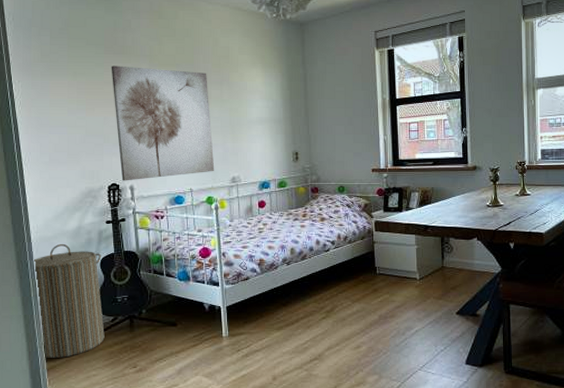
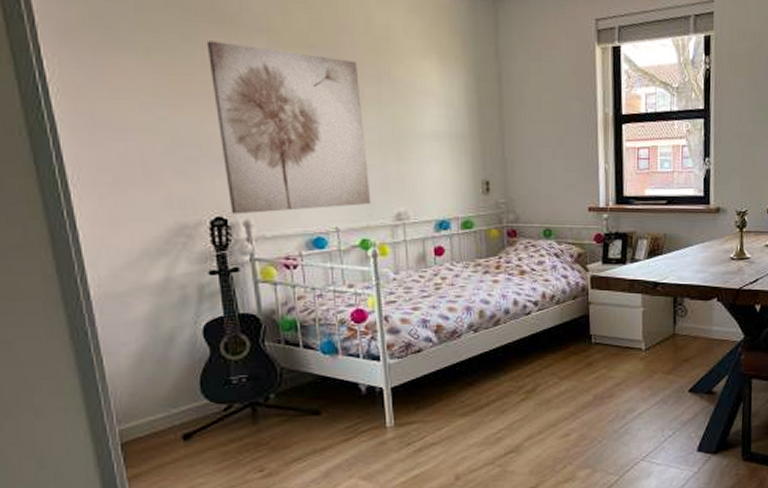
laundry hamper: present [32,243,105,358] -> none [94,302,215,463]

